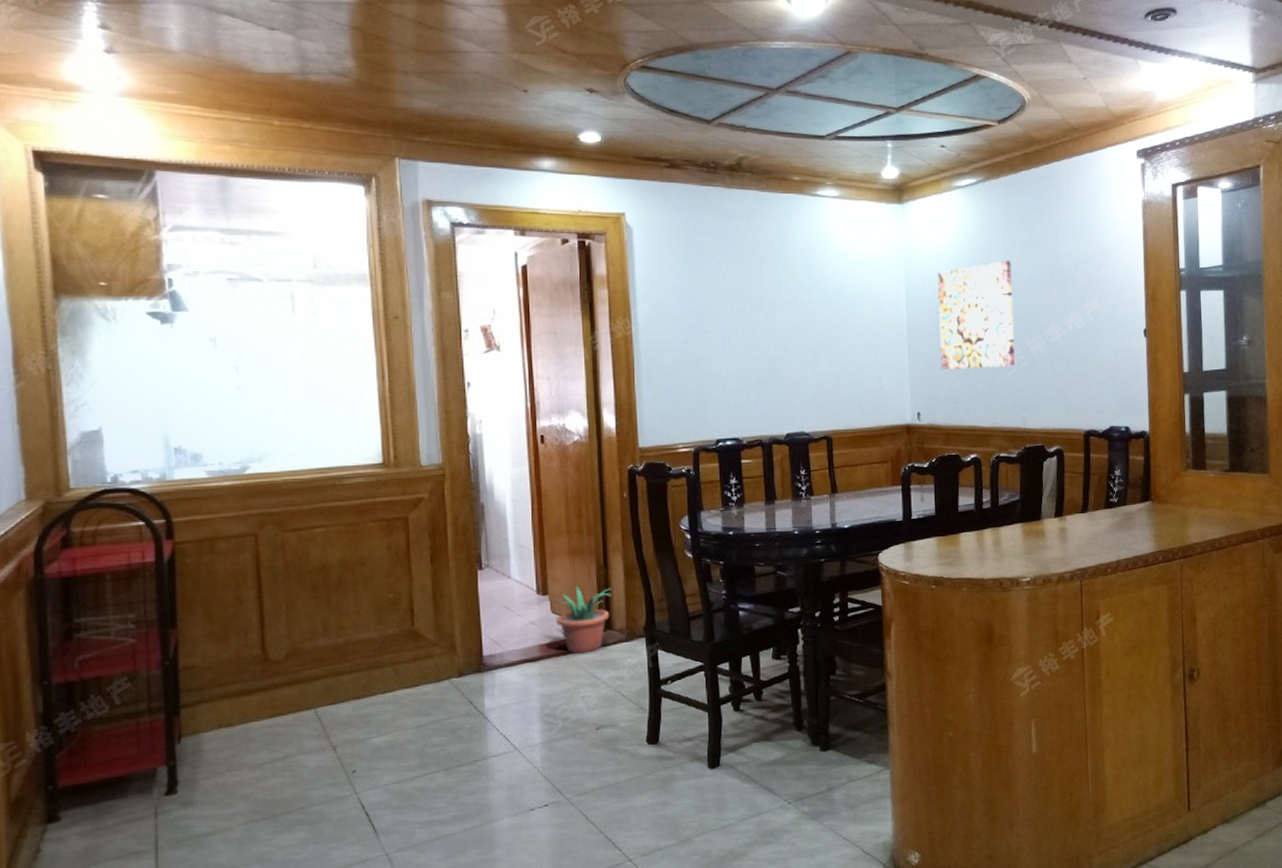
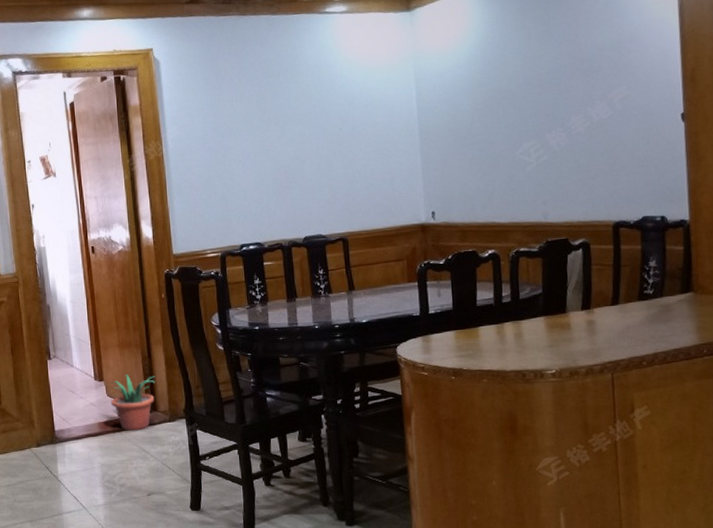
wall art: present [936,260,1016,369] -> none [448,55,535,169]

